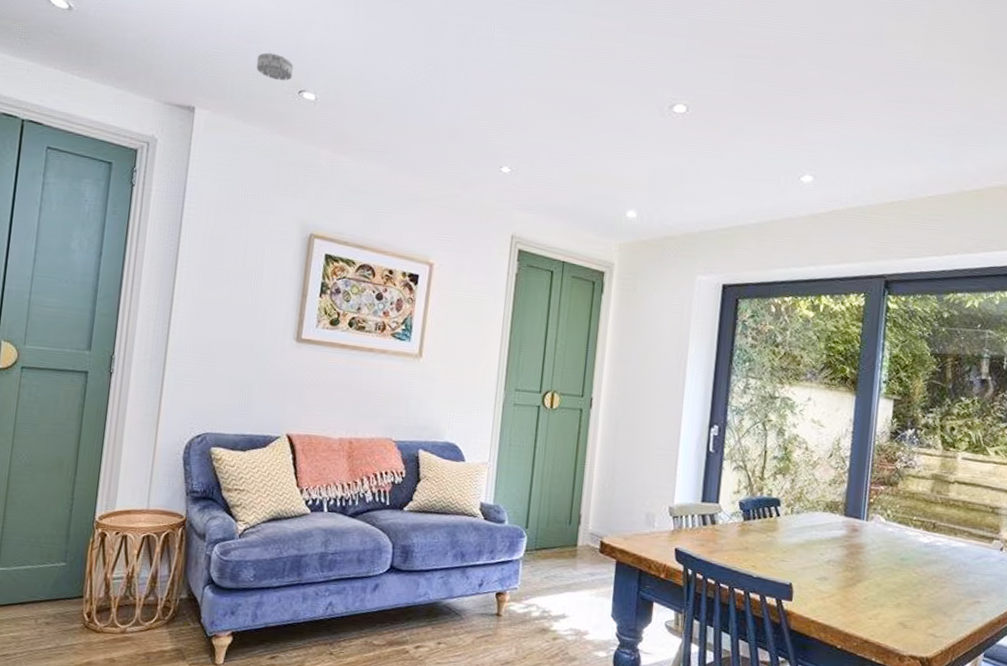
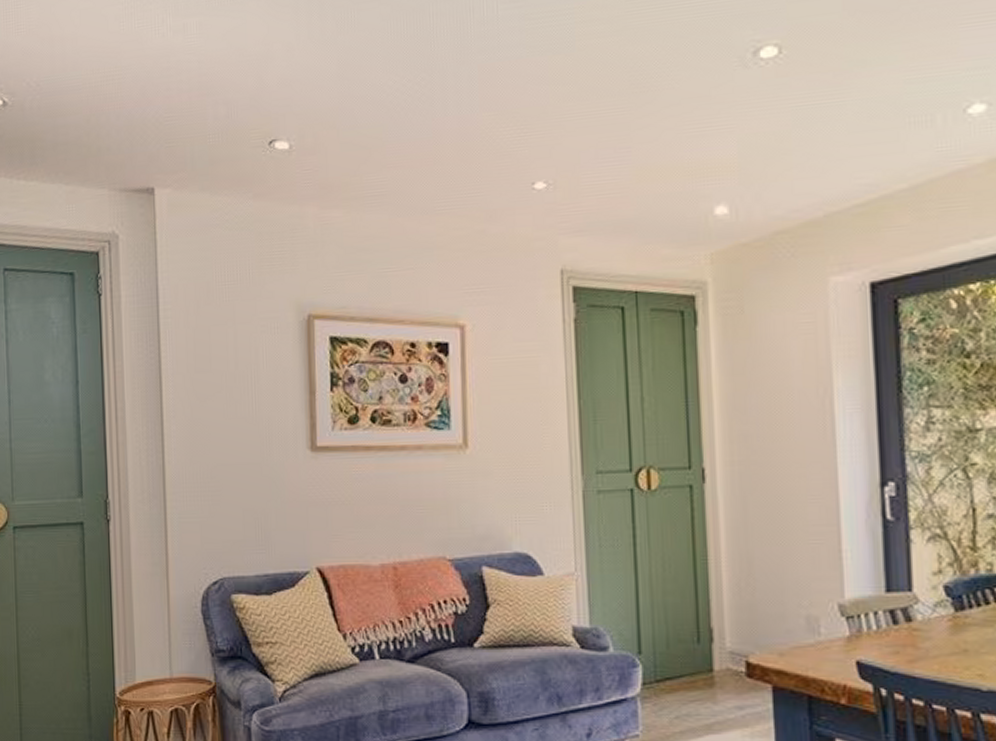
smoke detector: present [256,52,293,81] -> none [215,102,258,135]

